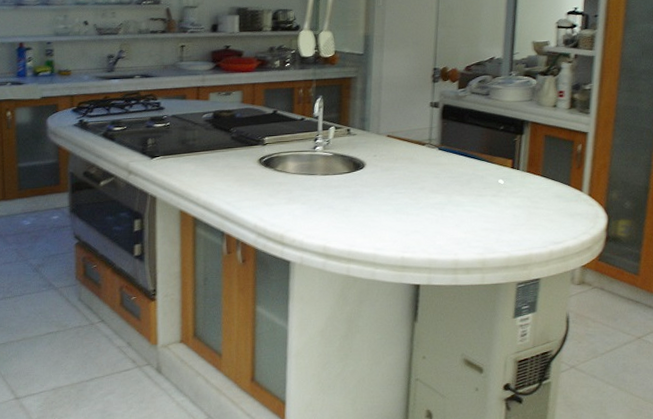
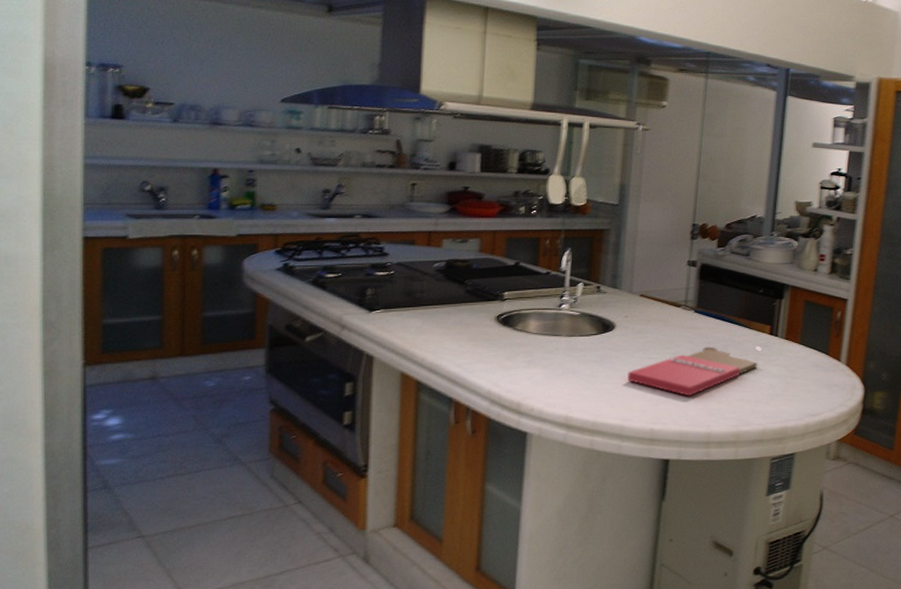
cutting board: none [378,181,500,227] -> present [628,346,757,397]

